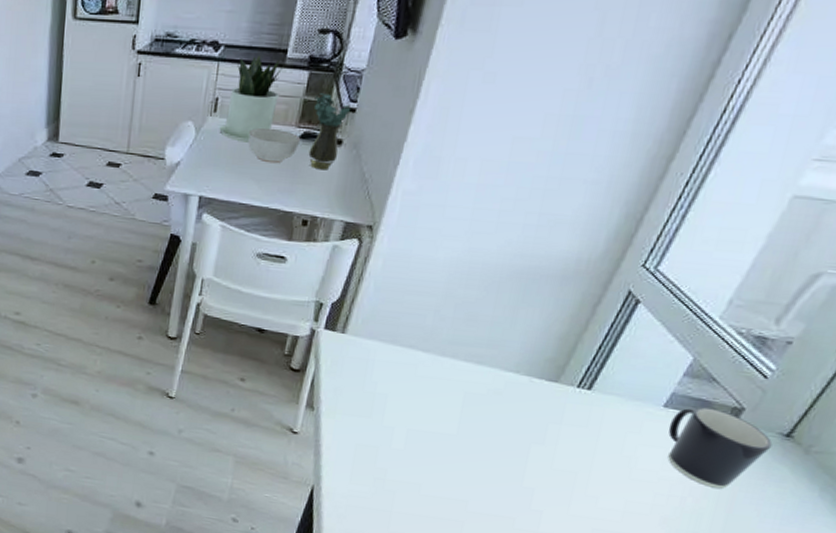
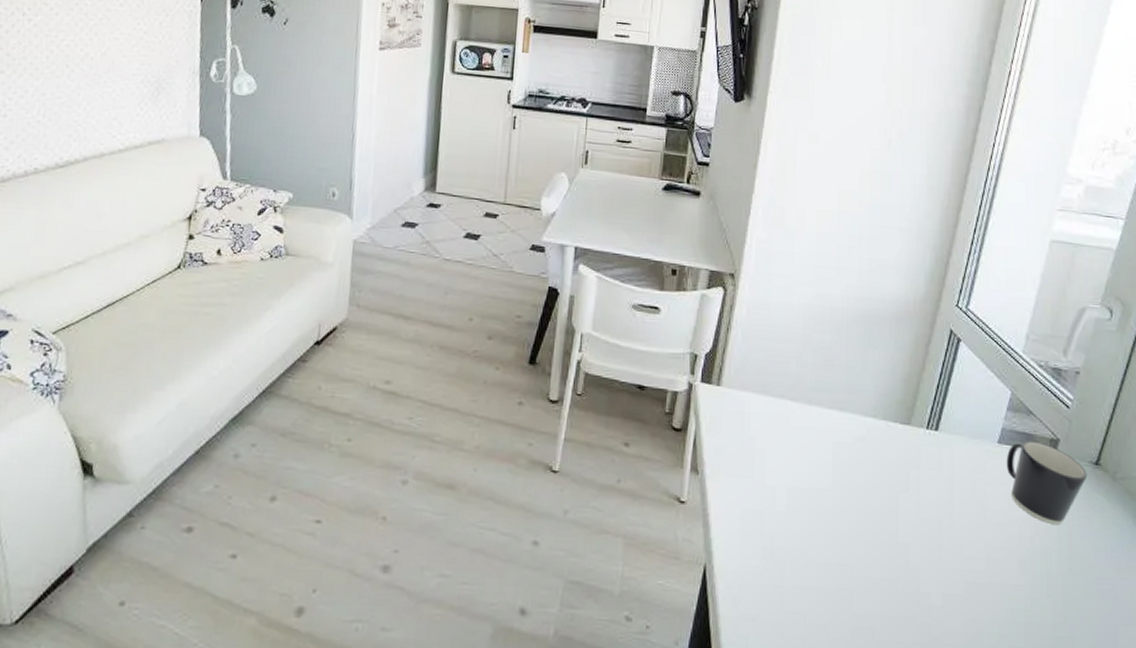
planter: present [219,56,284,143] -> none [590,113,645,194]
bowl: present [248,128,301,164] -> none [617,179,664,214]
vase: present [308,90,351,170] -> none [672,145,705,220]

